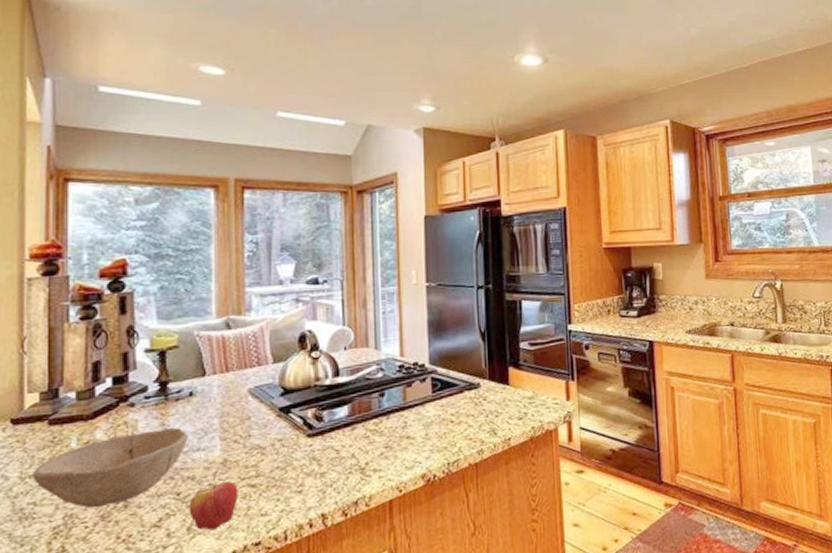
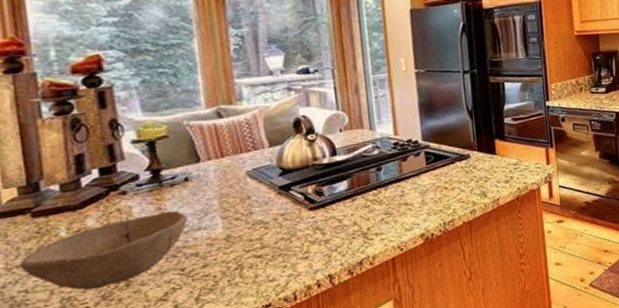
fruit: present [189,466,238,531] -> none [194,241,245,299]

